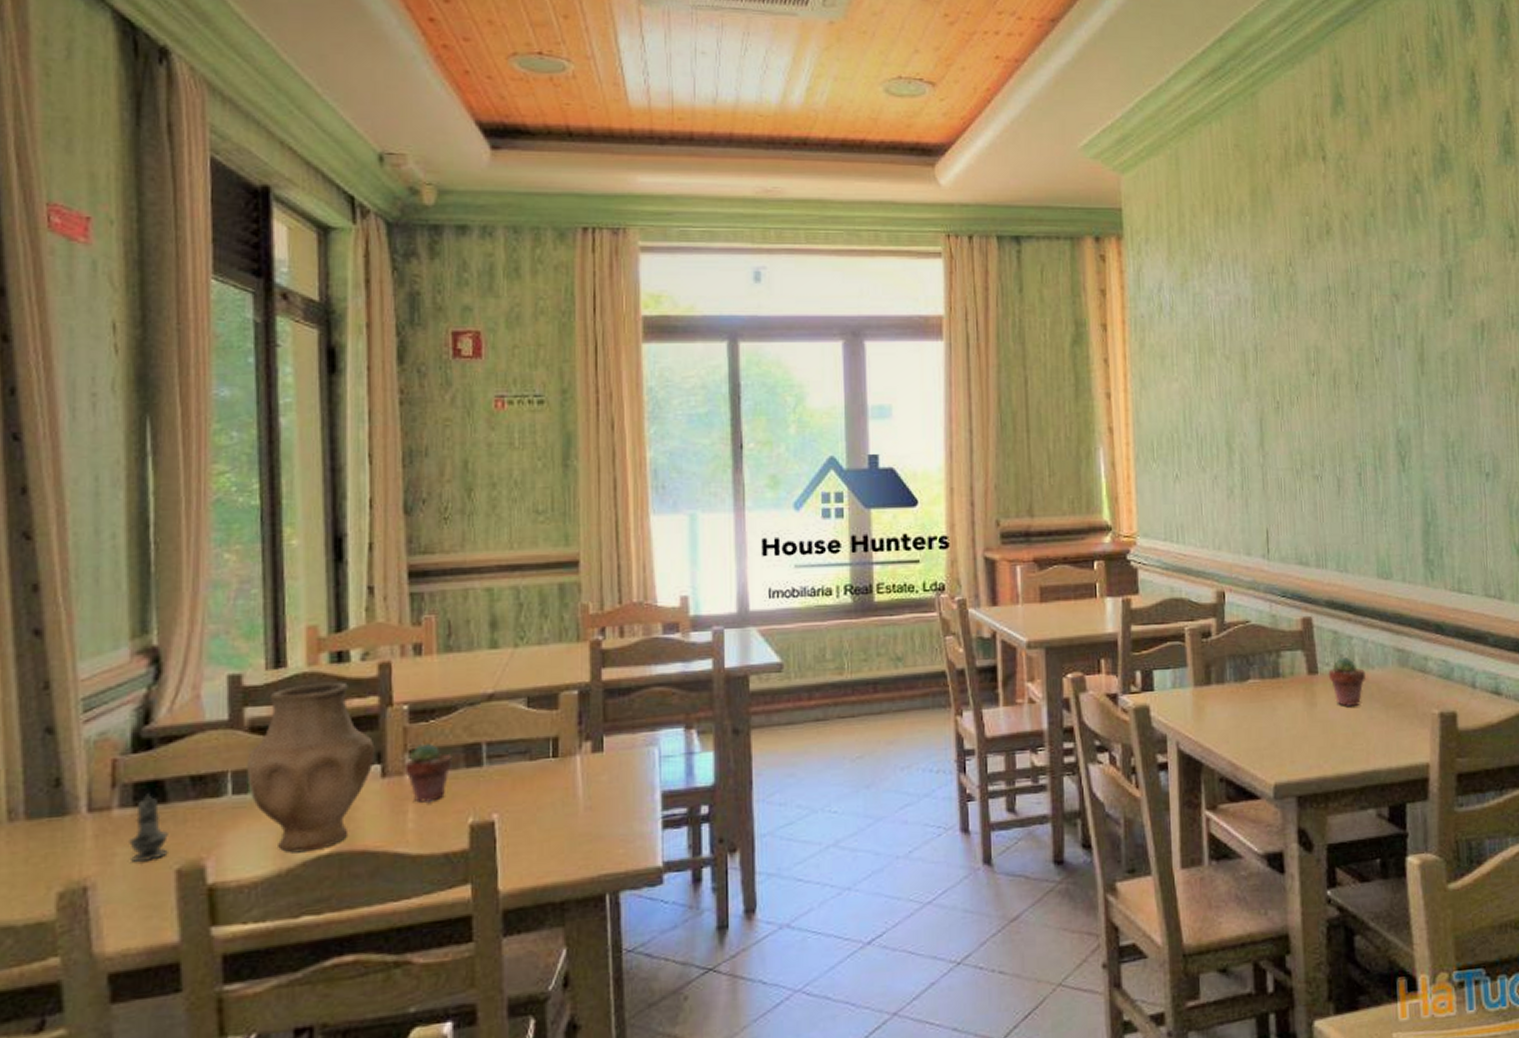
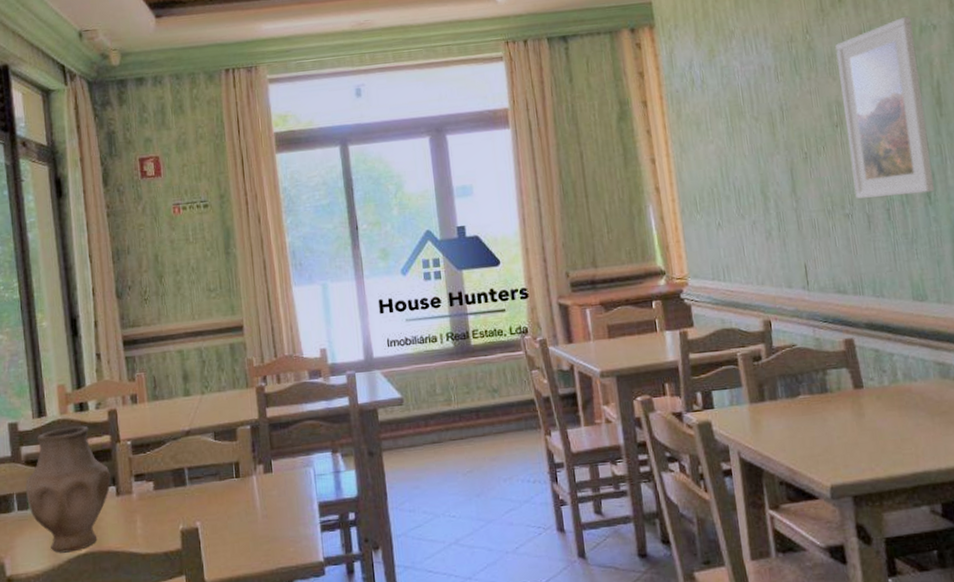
potted succulent: present [404,742,452,804] -> none [131,469,165,515]
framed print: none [1318,259,1409,460] -> present [834,16,934,199]
potted succulent: present [1328,657,1367,707] -> none [873,372,910,416]

